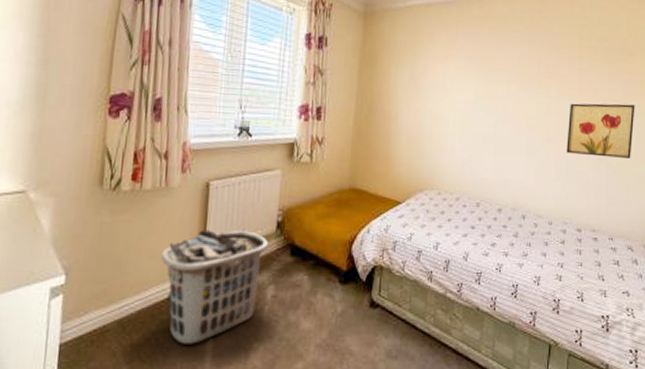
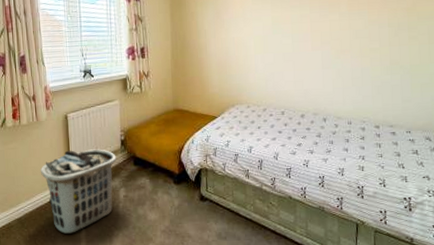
wall art: present [566,103,635,158] -> none [360,10,426,61]

